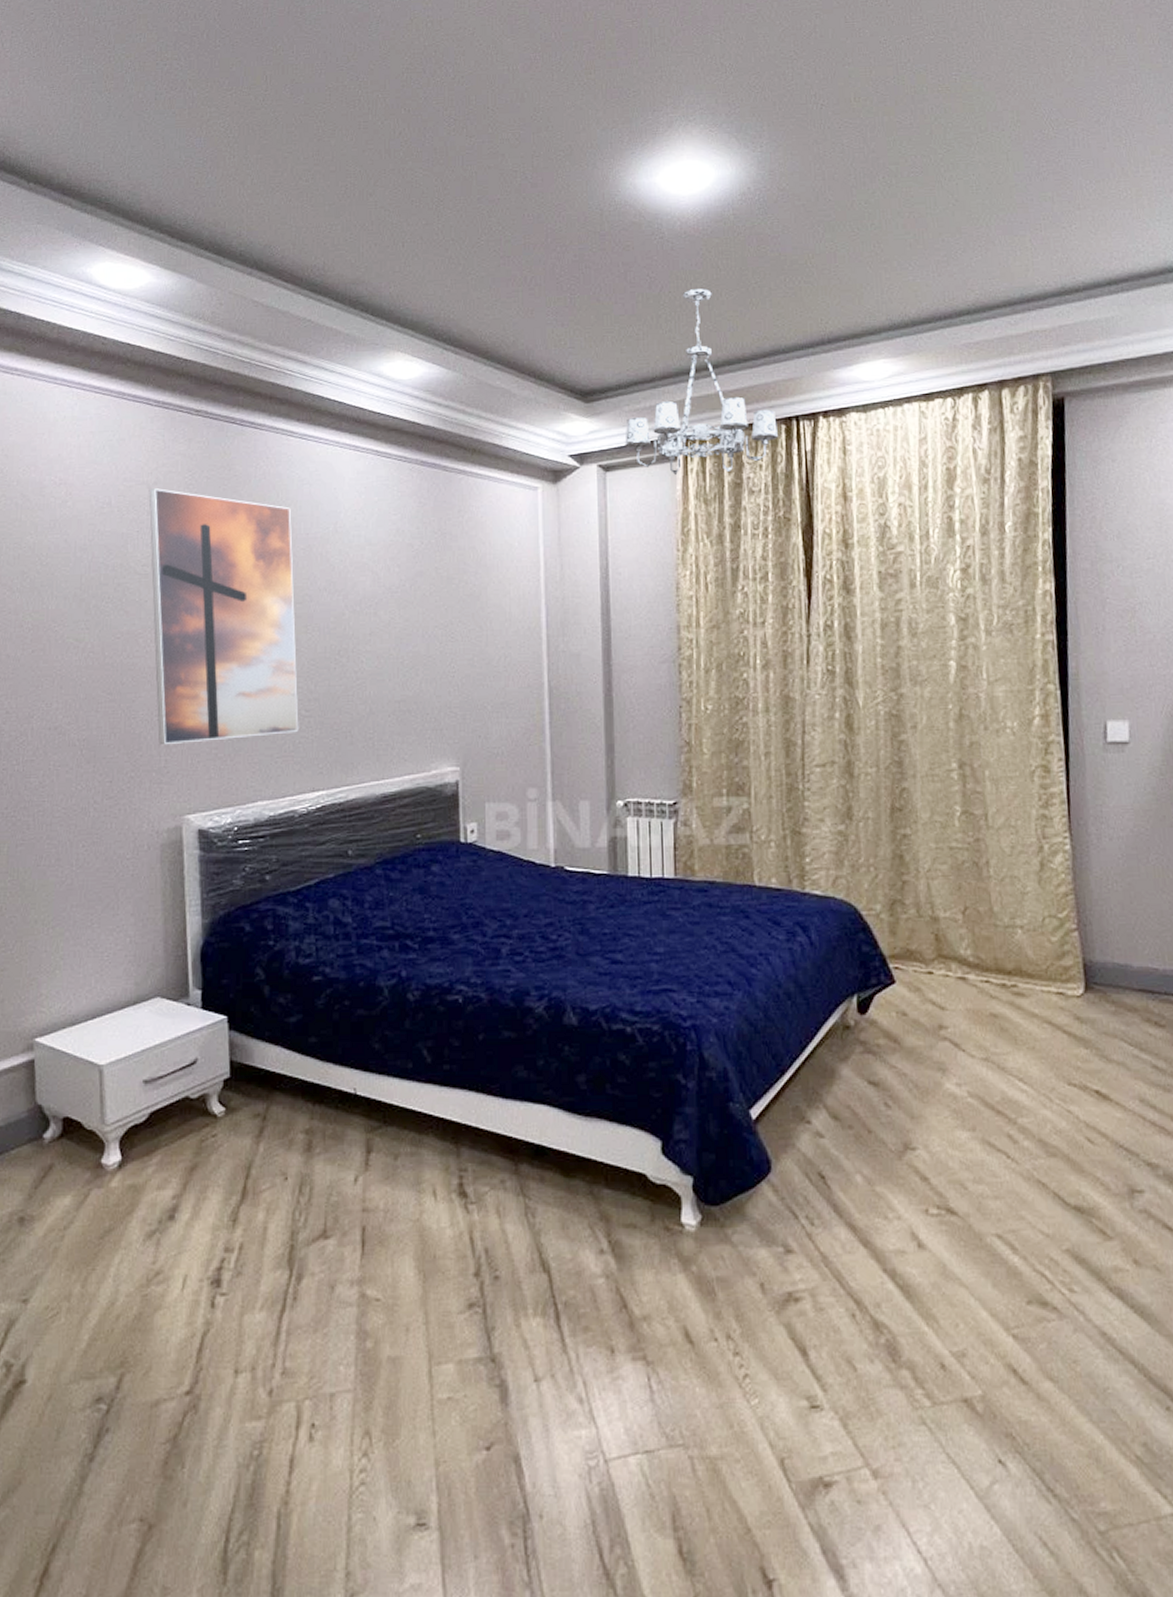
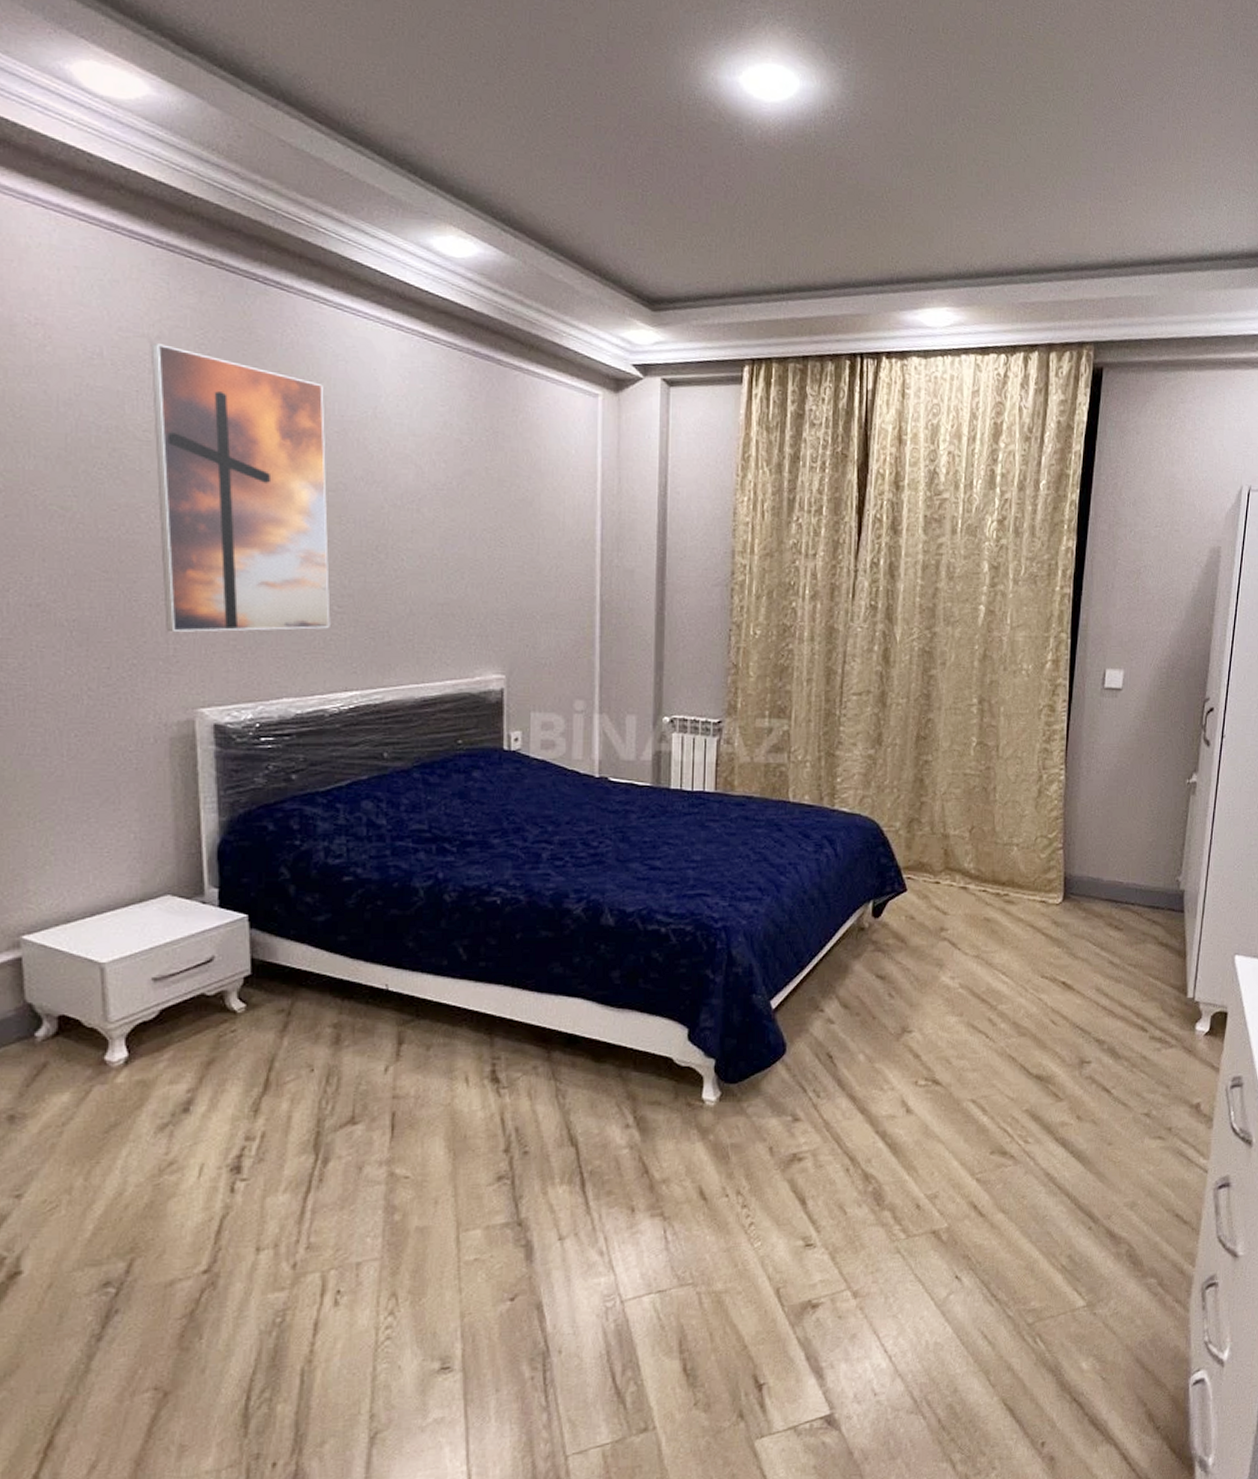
chandelier: present [625,289,779,475] -> none [690,205,843,402]

